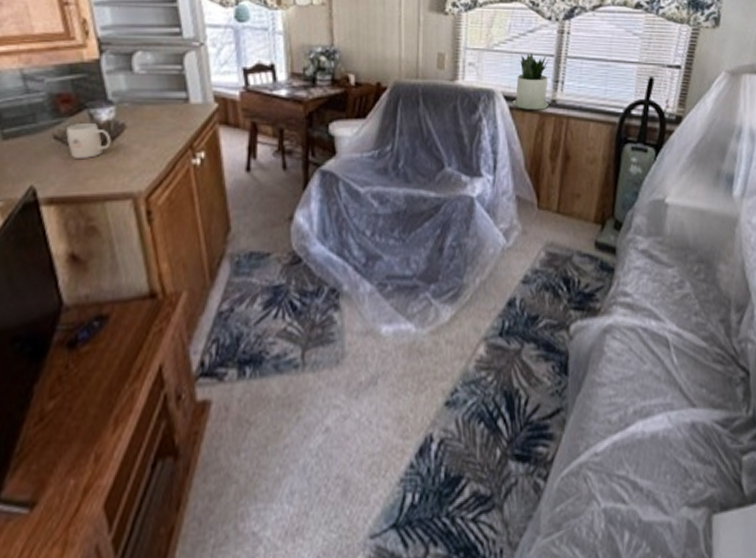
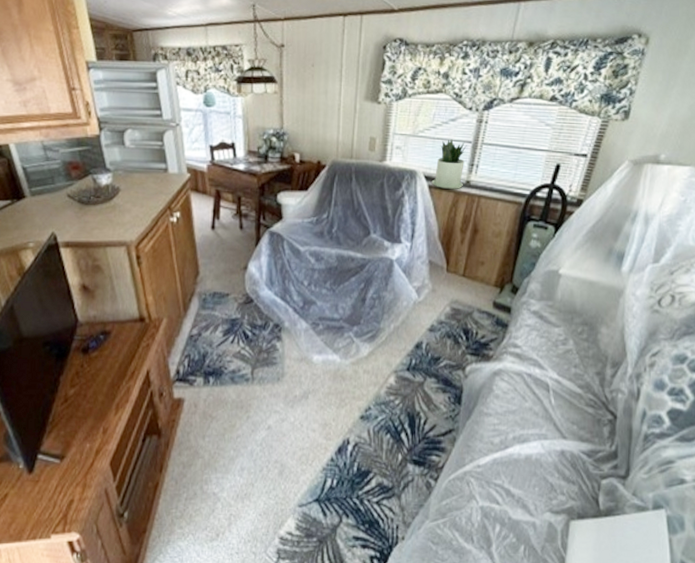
mug: present [66,124,112,158] -> none [76,186,110,213]

